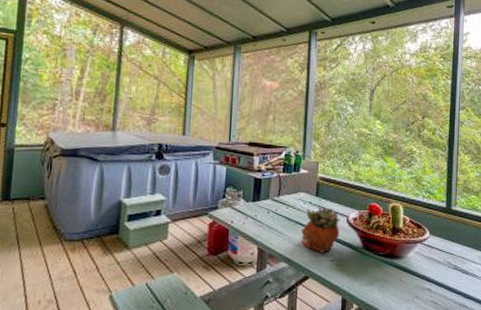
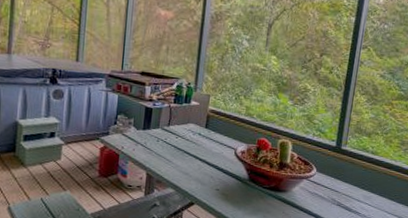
succulent planter: present [301,206,341,253] -> none [188,137,229,182]

